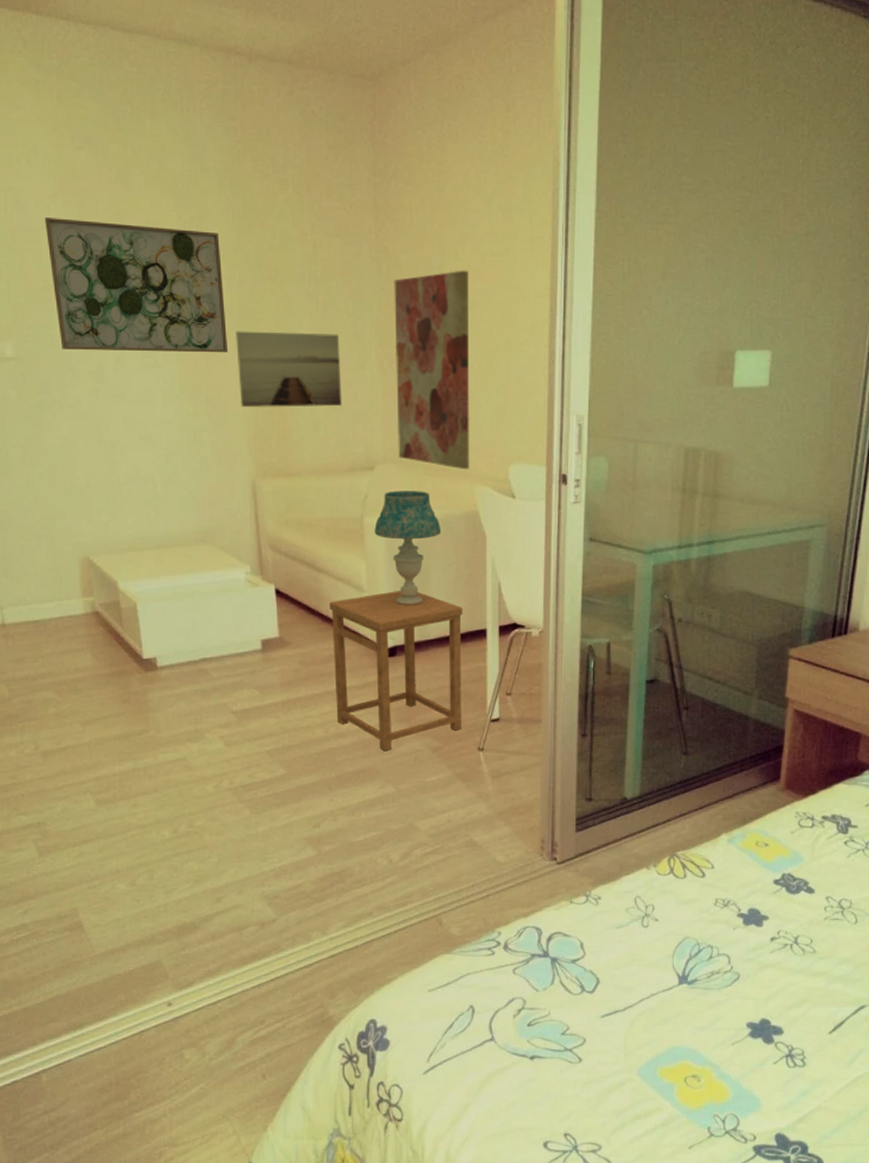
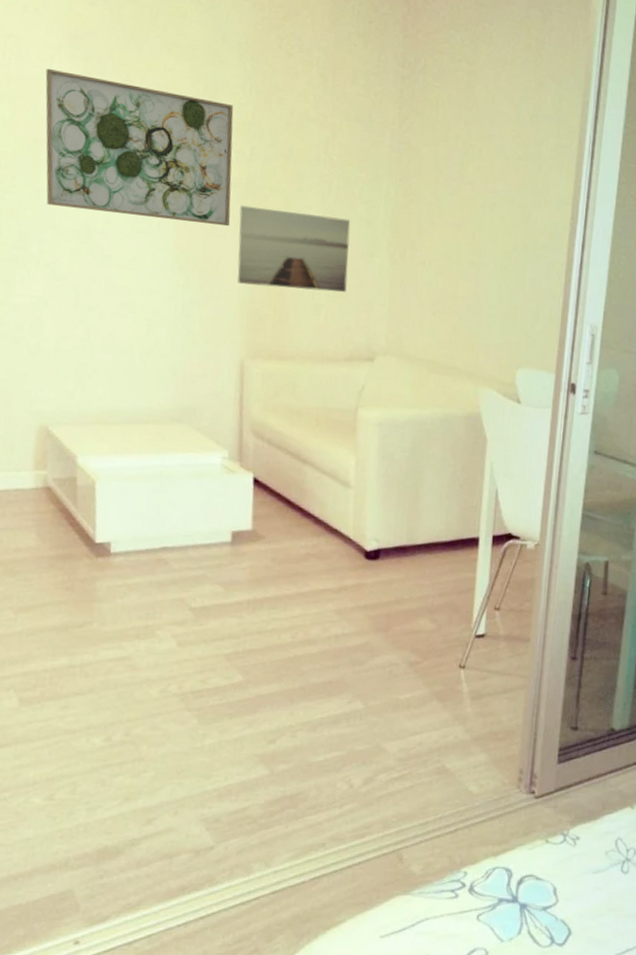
side table: present [330,590,463,751] -> none [307,489,456,663]
table lamp: present [374,491,442,606] -> none [368,384,440,507]
wall art: present [394,270,470,470] -> none [401,169,492,370]

